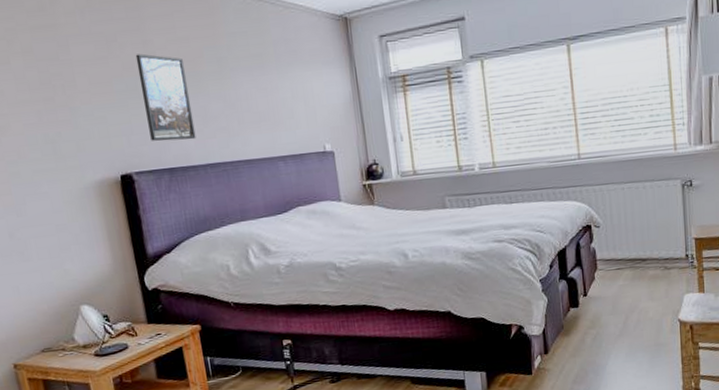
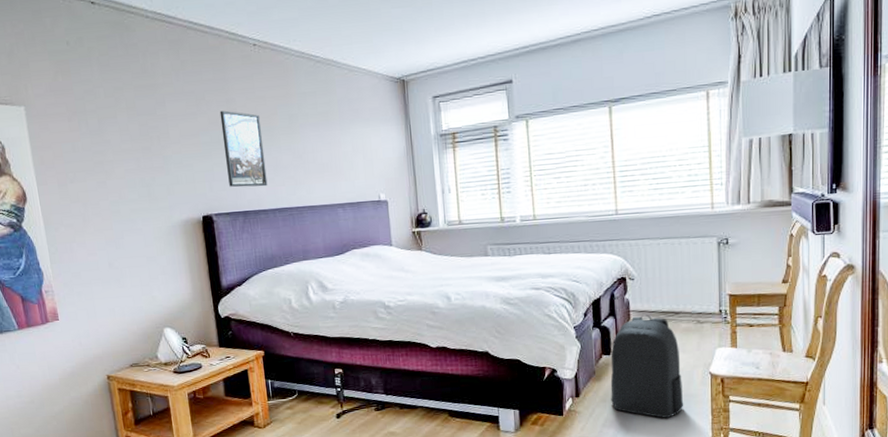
backpack: none [578,262,655,371] -> present [610,314,684,419]

